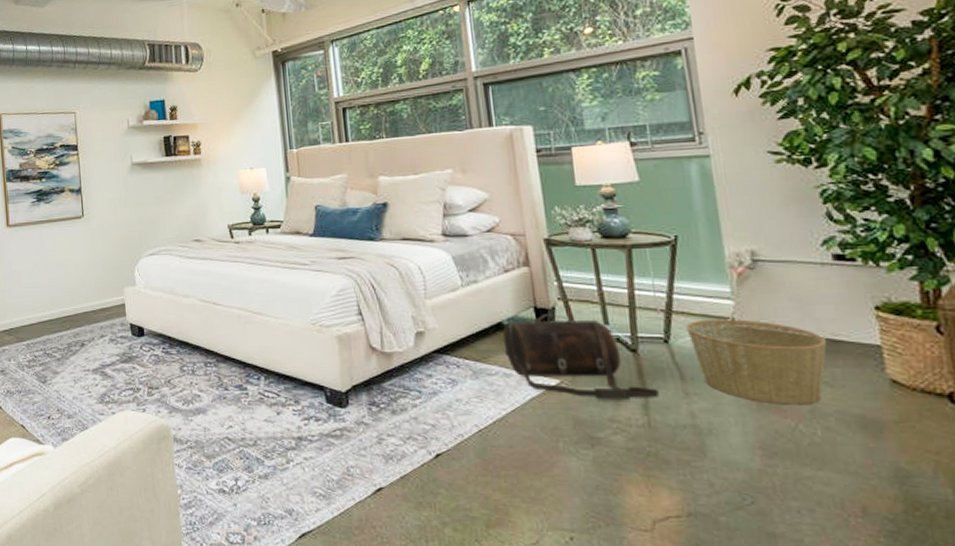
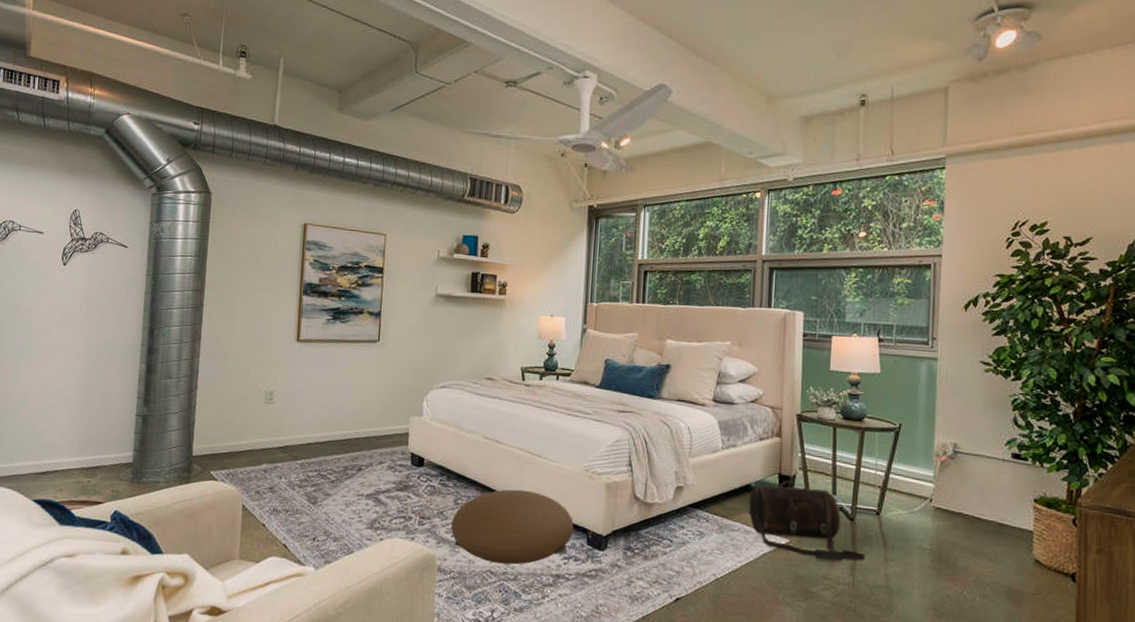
pouf: none [180,351,309,430] -> present [450,489,573,565]
basket: present [686,319,828,405] -> none [895,497,996,576]

